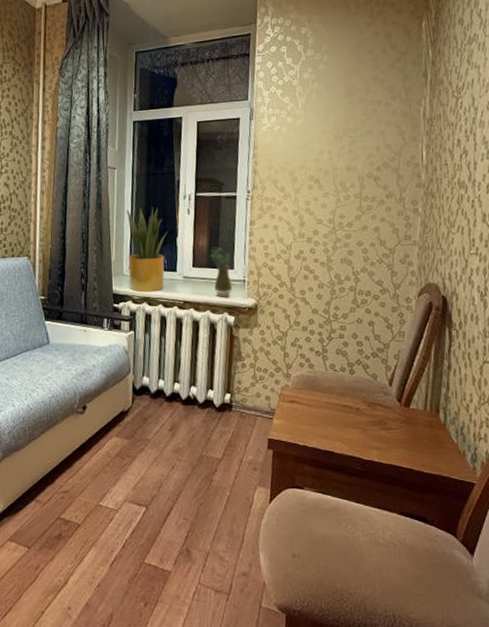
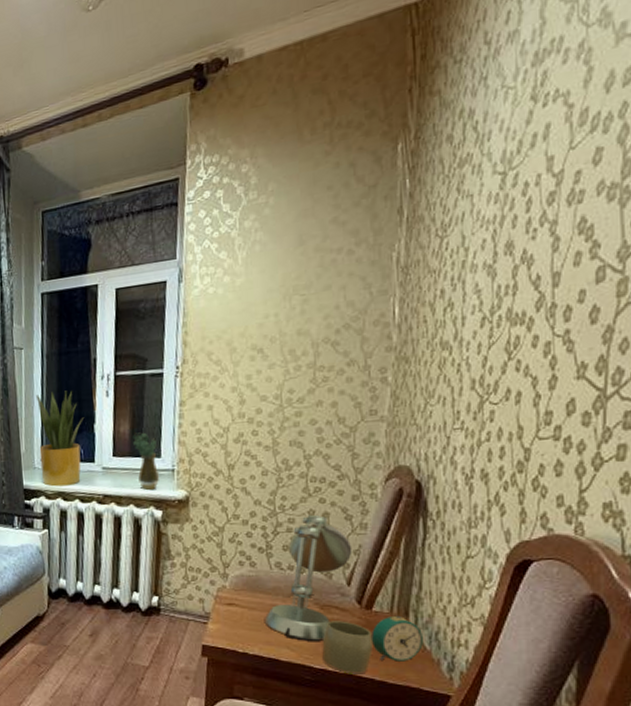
desk lamp: none [321,323,393,436] -> present [264,514,353,642]
mug: none [369,417,411,465] -> present [322,621,373,674]
alarm clock: none [410,412,451,453] -> present [372,615,423,661]

